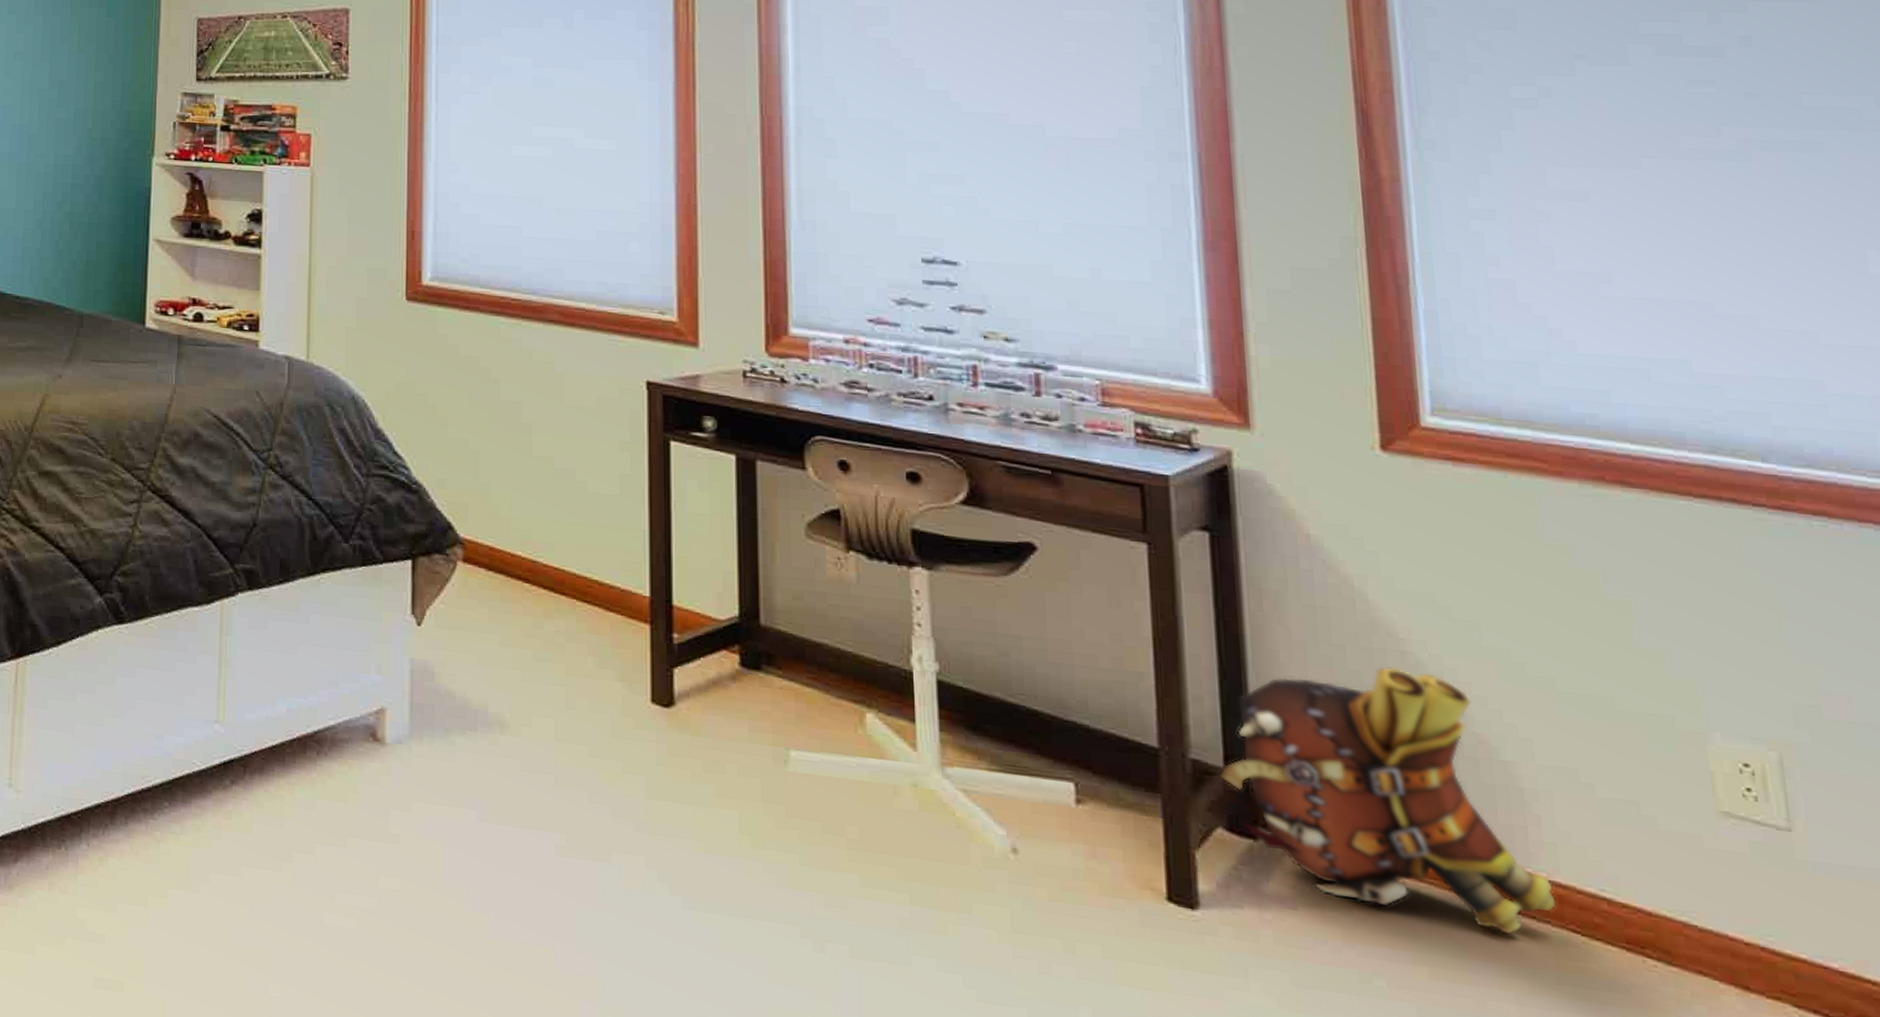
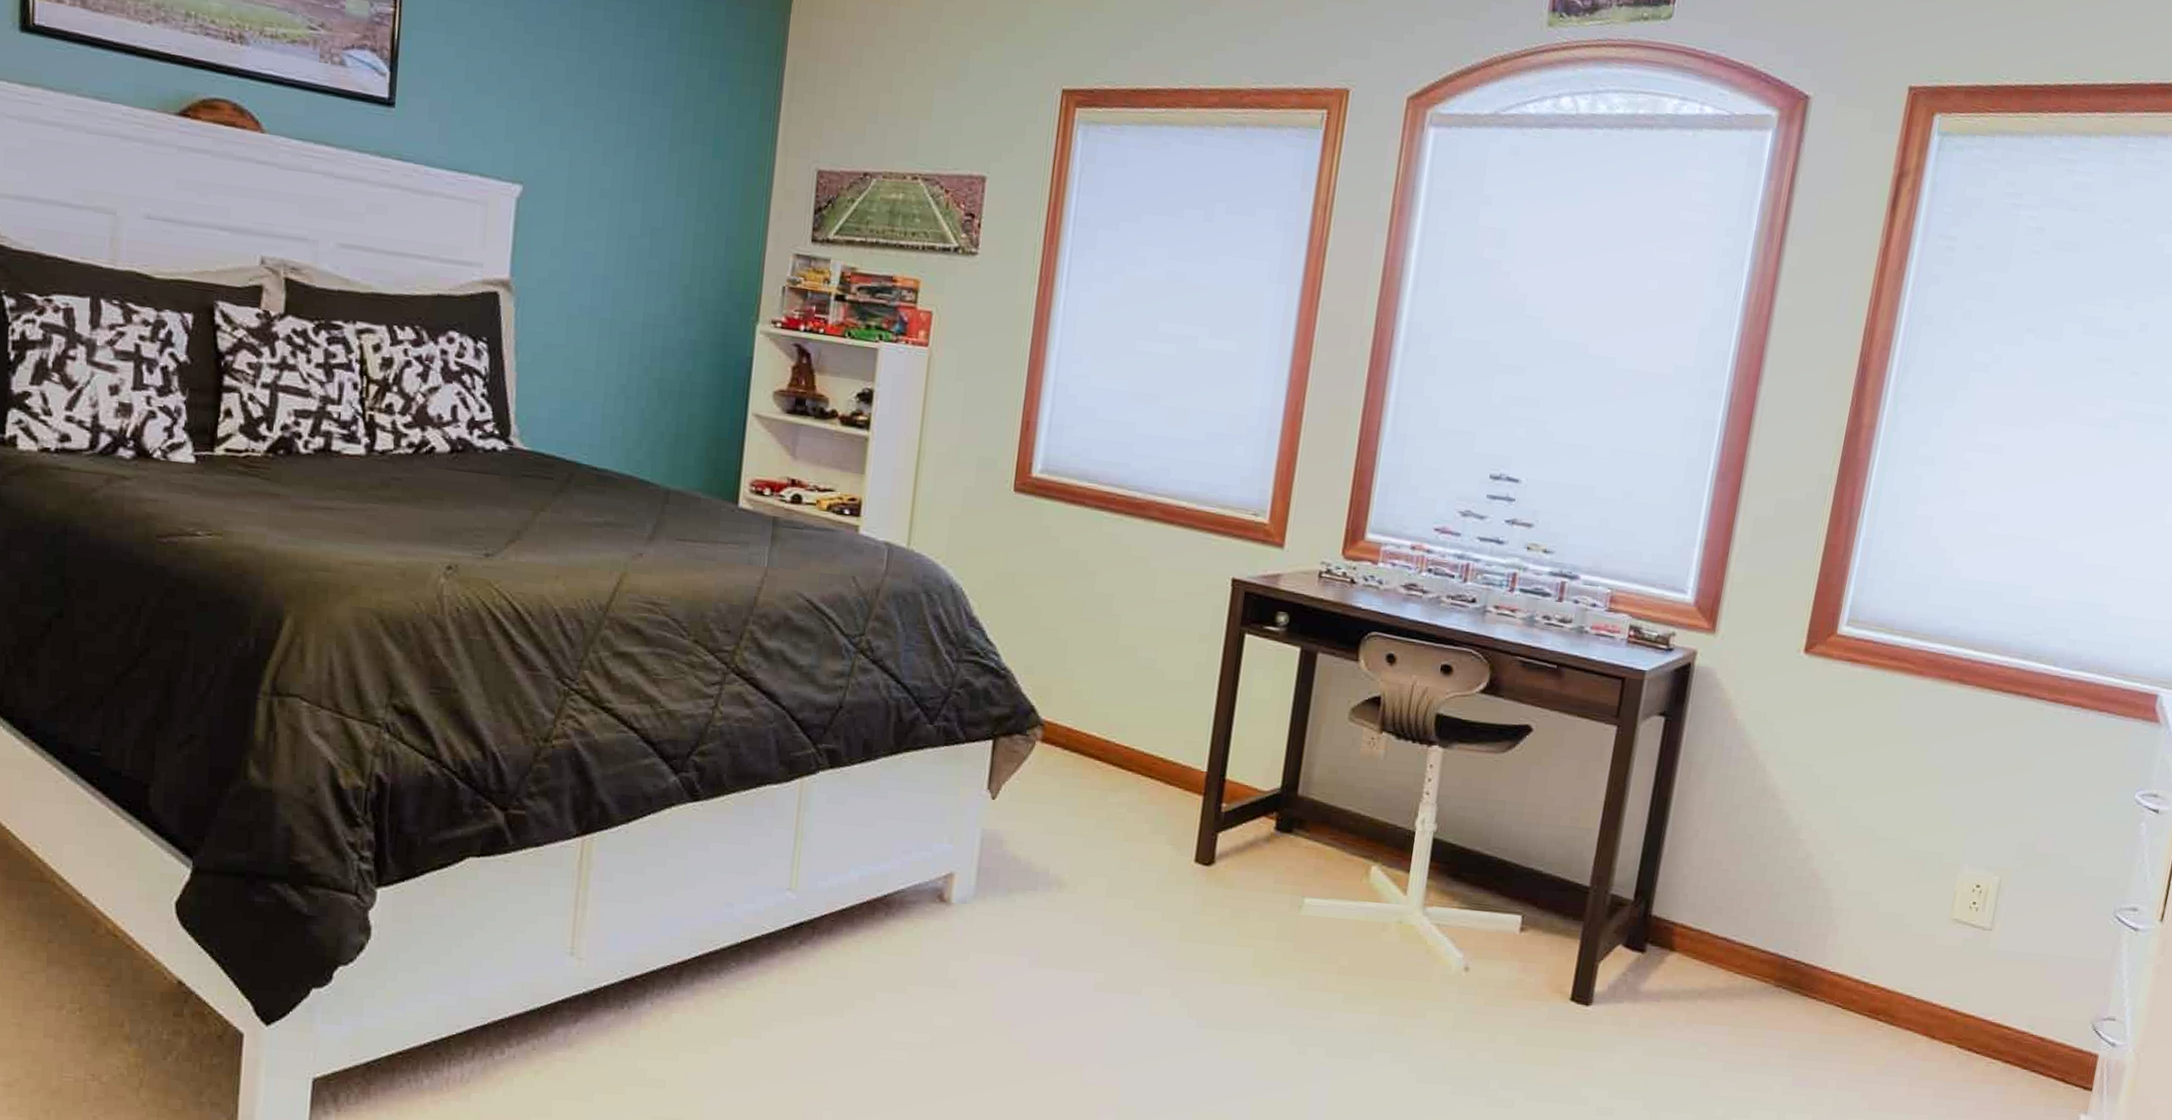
backpack: present [1219,666,1557,935] -> none [1628,821,1834,1011]

